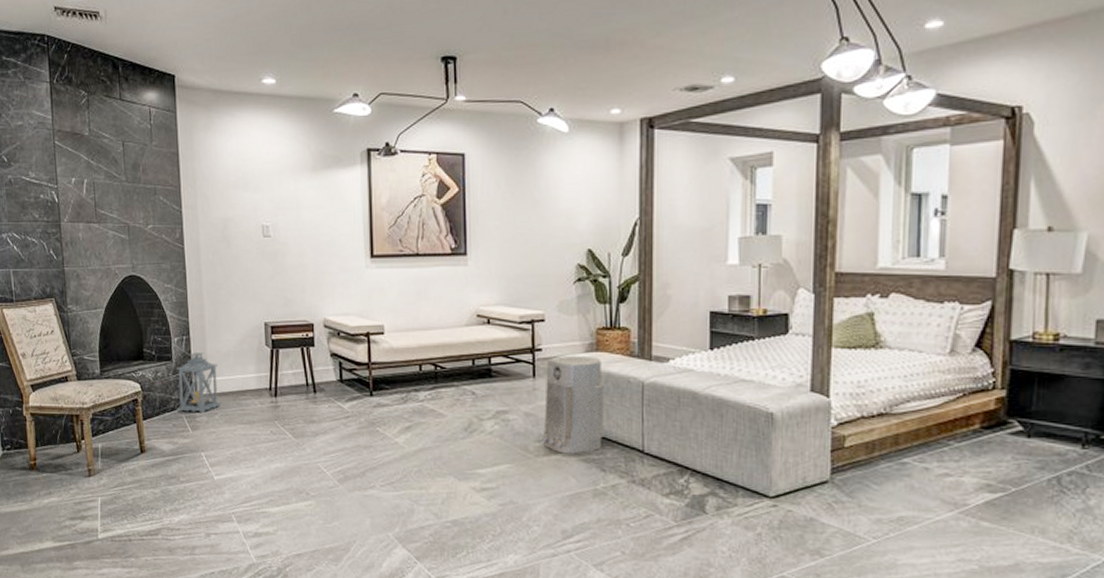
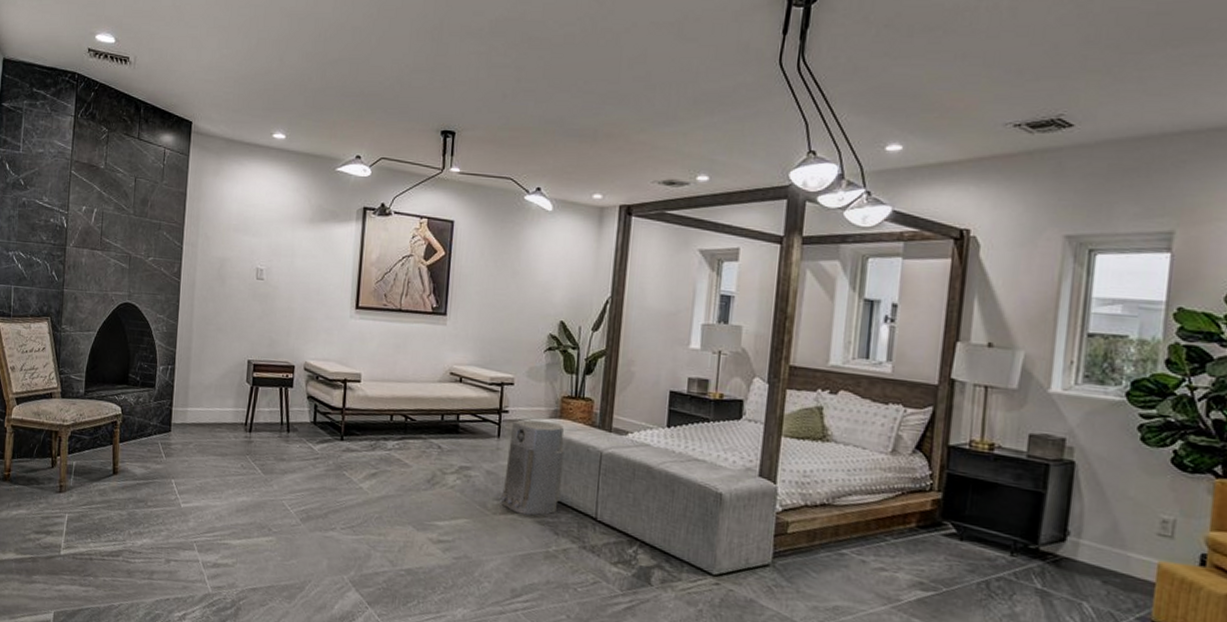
lantern: present [176,352,221,414] -> none [153,382,198,442]

